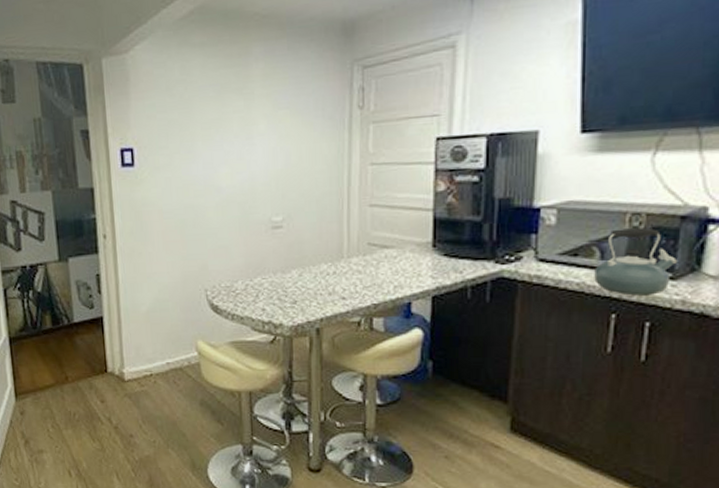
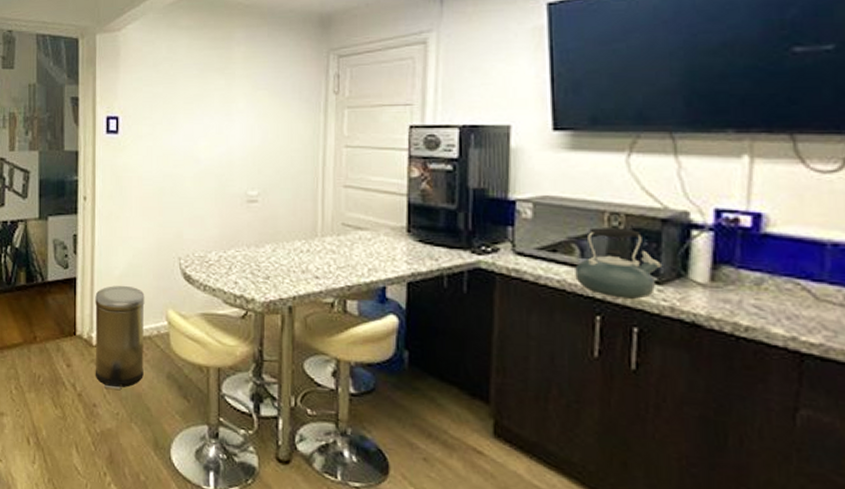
pedal bin: none [123,321,177,420] -> present [95,286,145,391]

